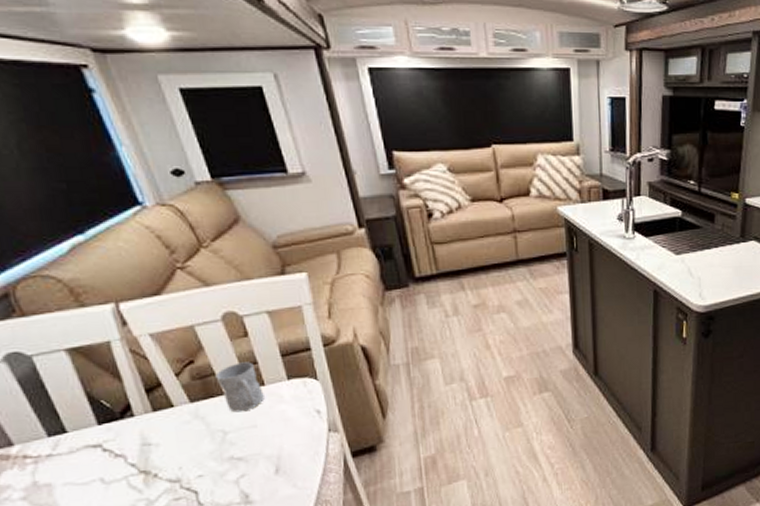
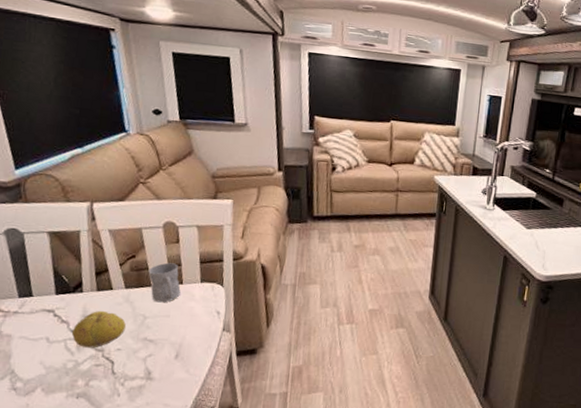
fruit: none [133,433,203,482] -> present [72,310,126,348]

